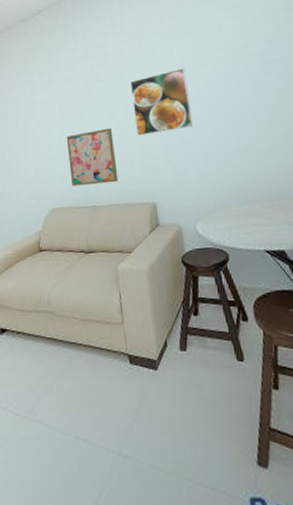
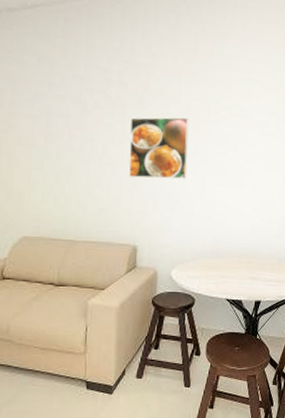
wall art: present [66,127,118,187] -> none [49,161,104,220]

